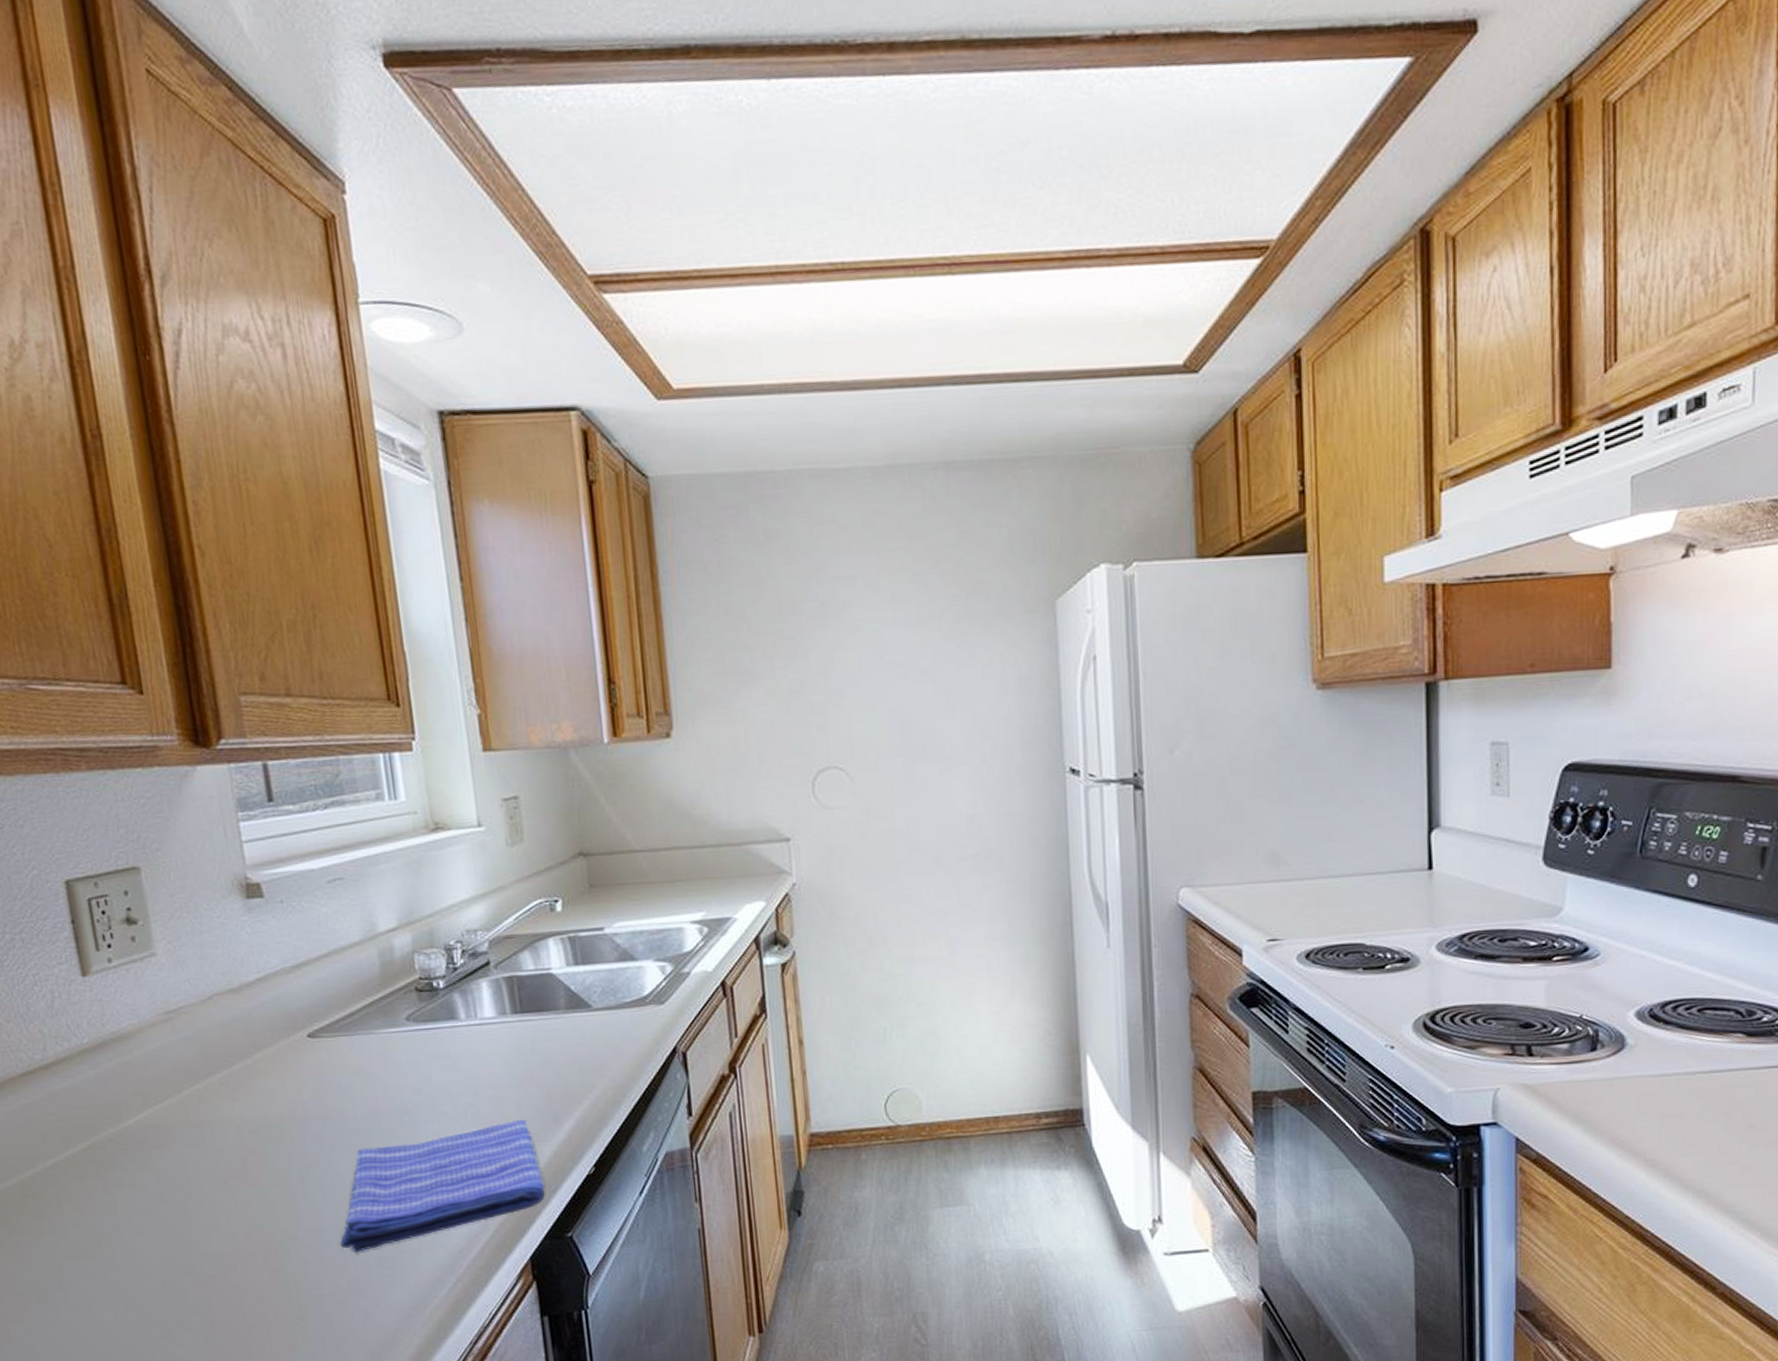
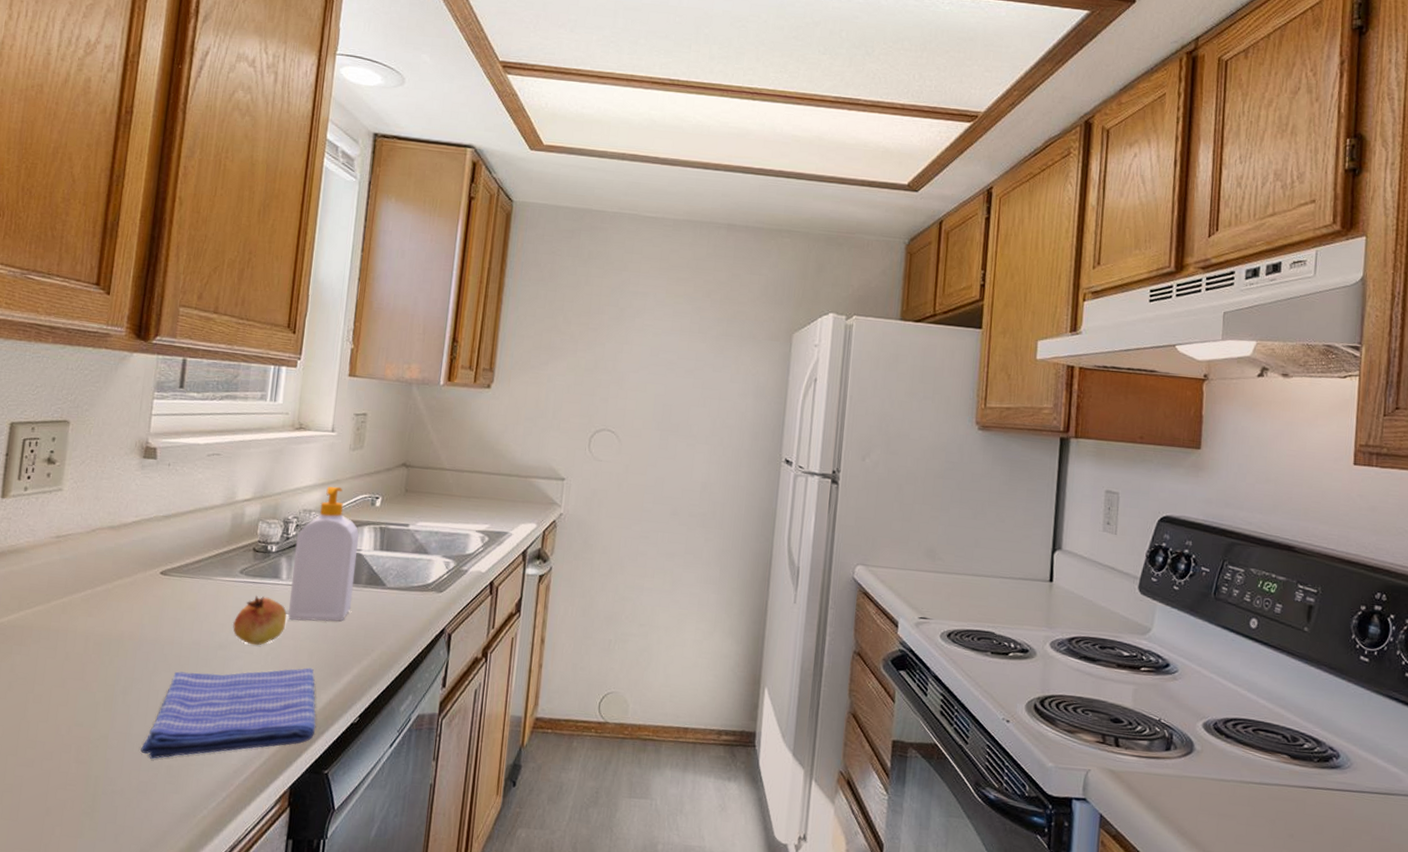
fruit: none [413,1044,479,1104] -> present [233,596,287,646]
soap bottle: none [466,894,555,1067] -> present [287,486,359,622]

